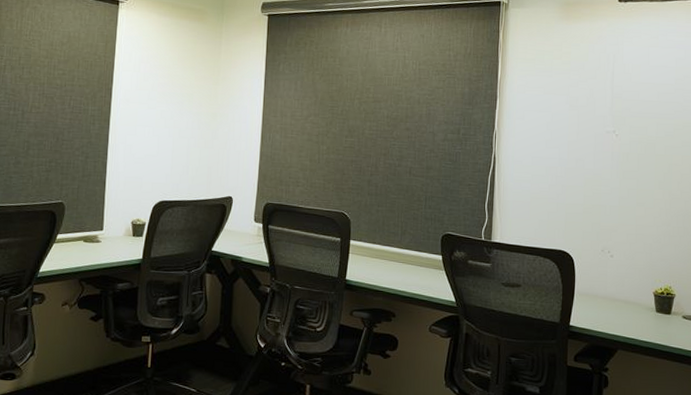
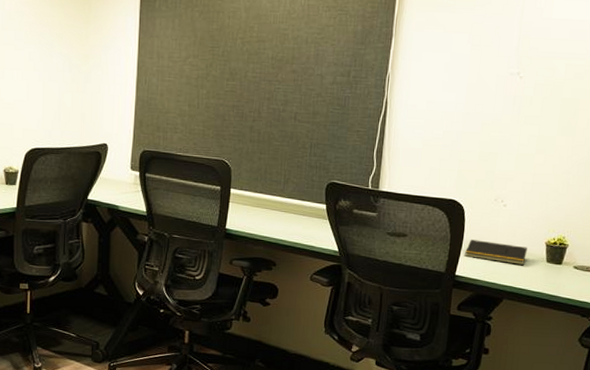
notepad: none [577,290,637,315] -> present [465,240,527,265]

